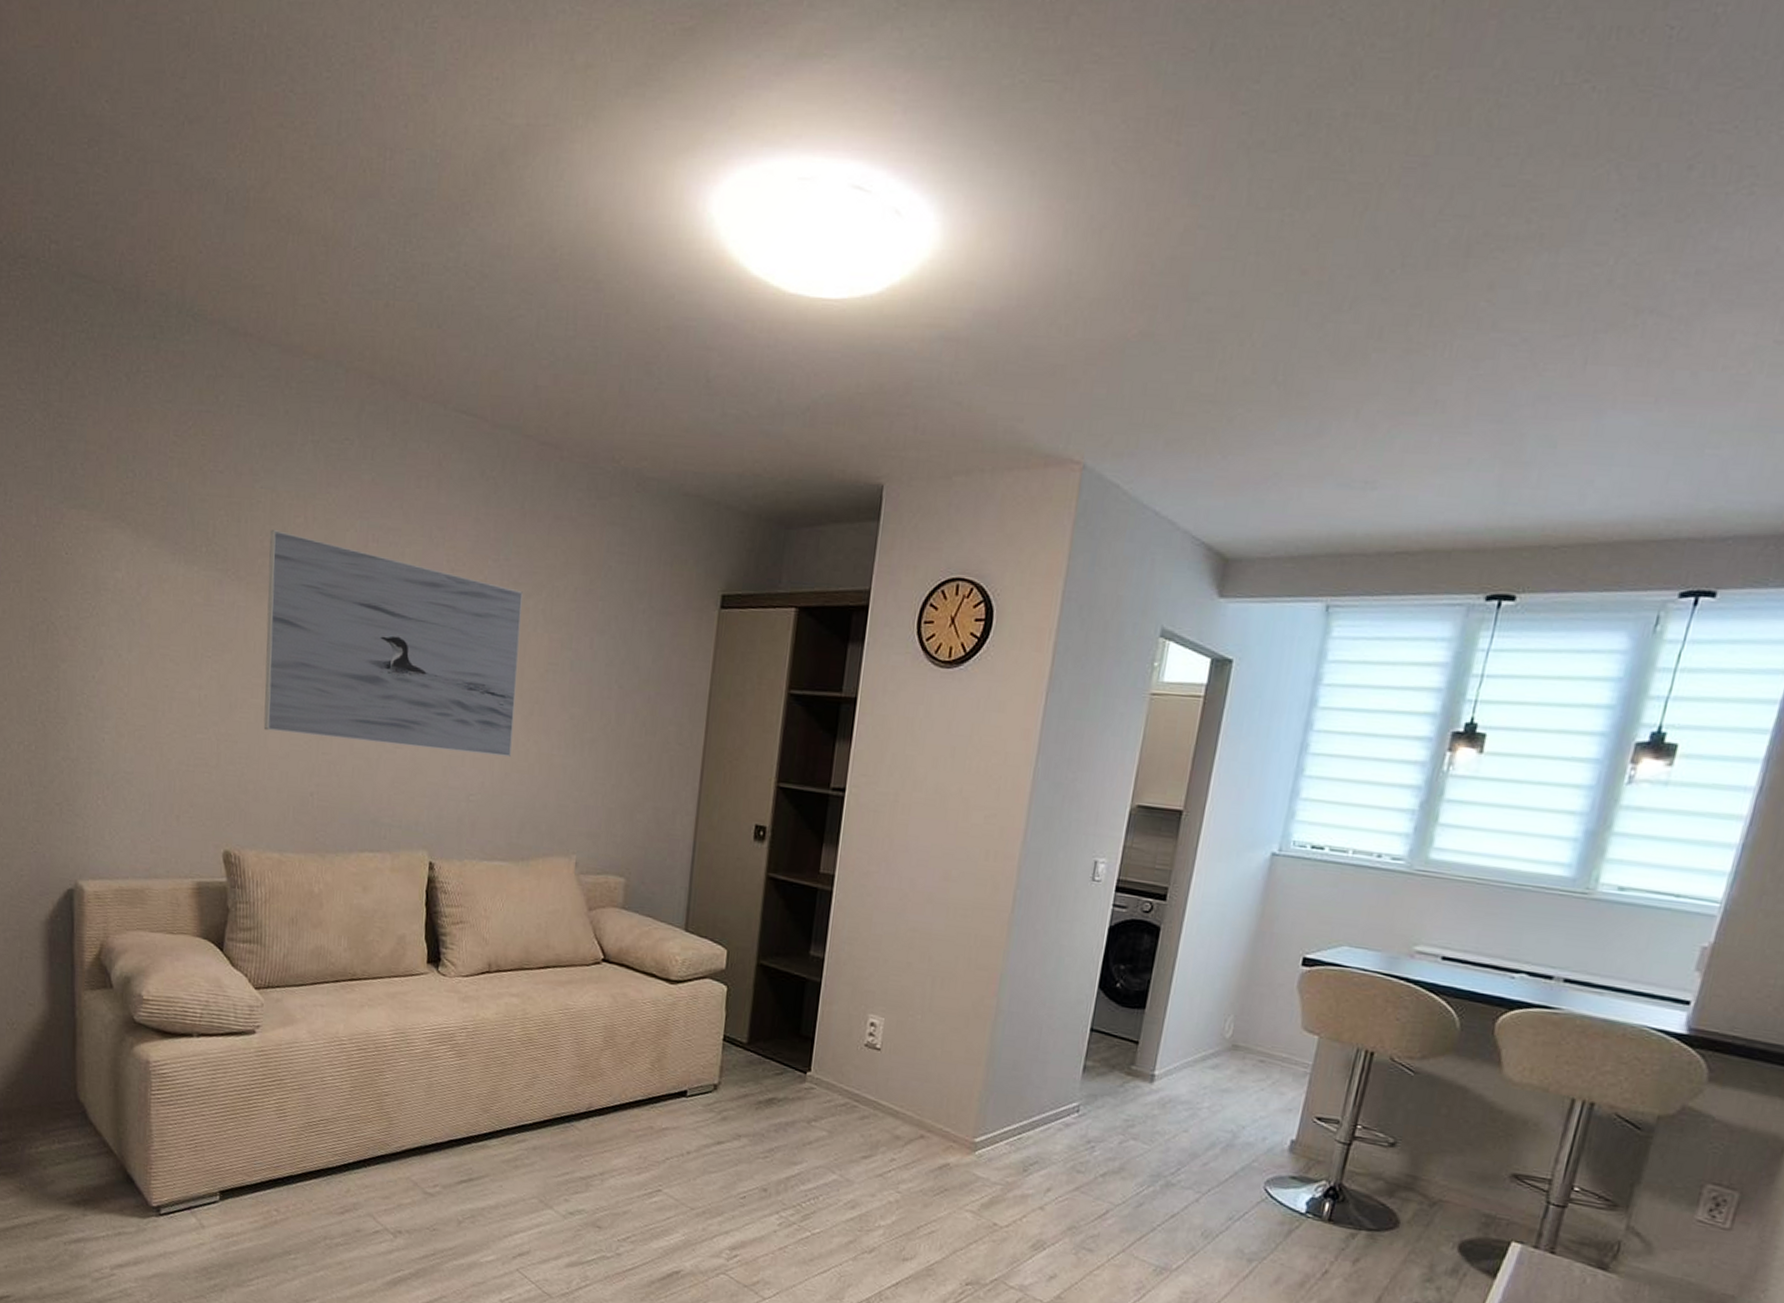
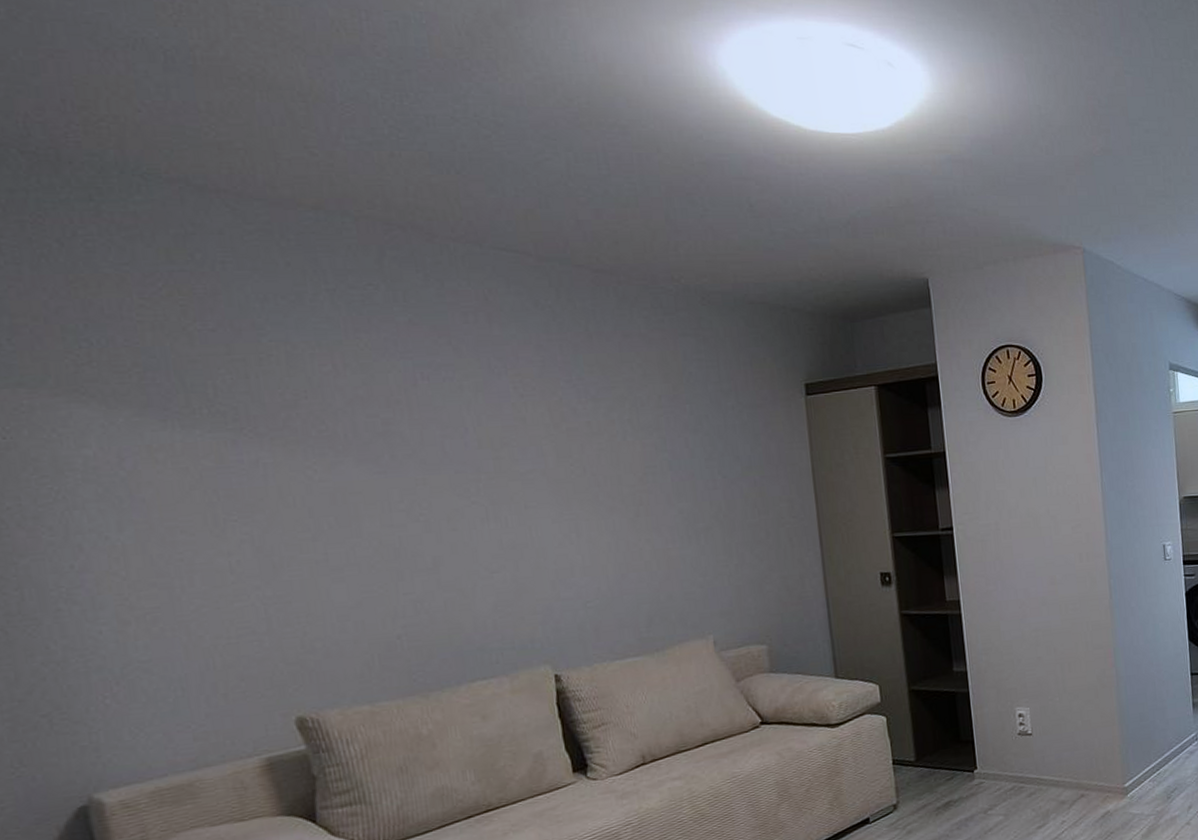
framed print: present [263,530,523,757] -> none [290,381,625,584]

